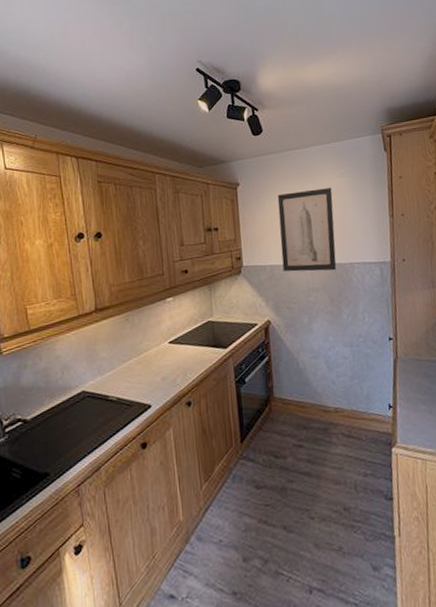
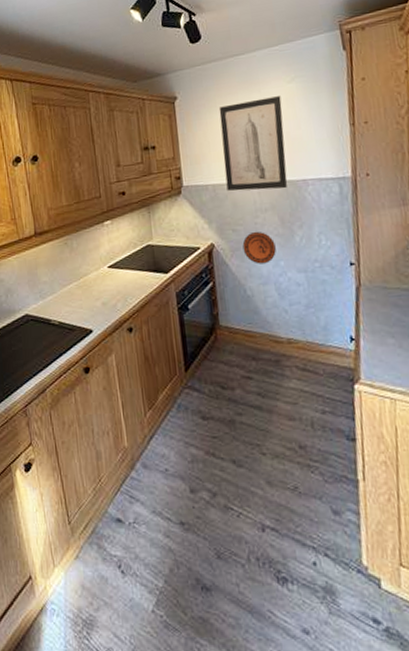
decorative plate: none [296,309,326,340] -> present [242,231,276,264]

